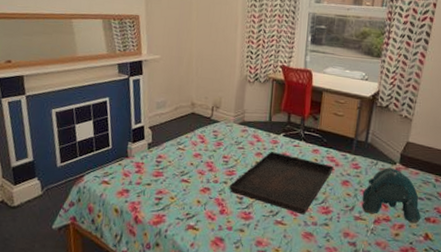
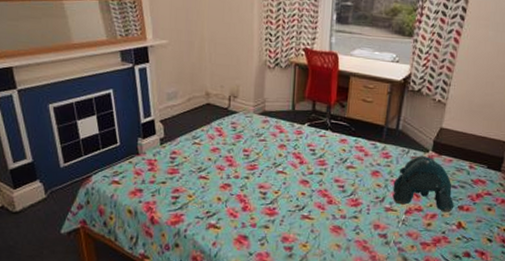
serving tray: present [229,151,334,215] -> none [251,142,363,208]

